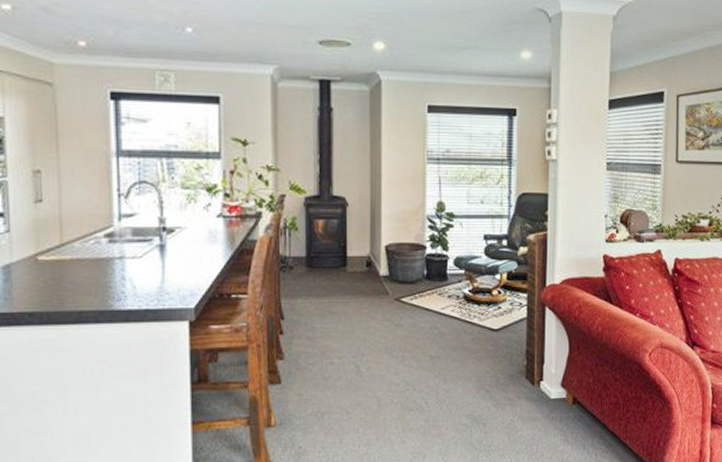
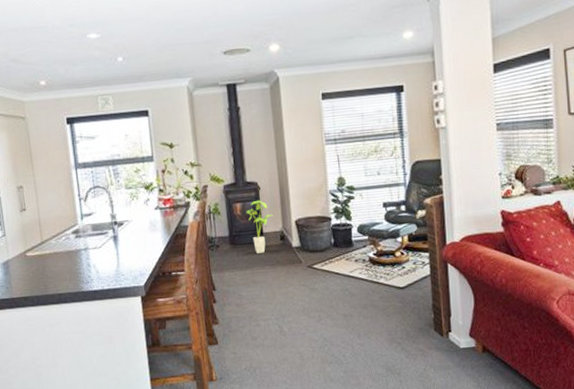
house plant: none [328,218,361,280] -> present [246,200,274,254]

